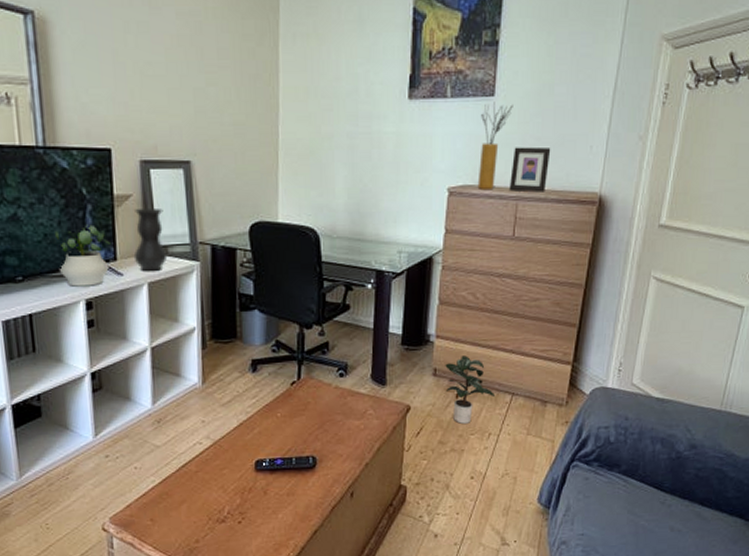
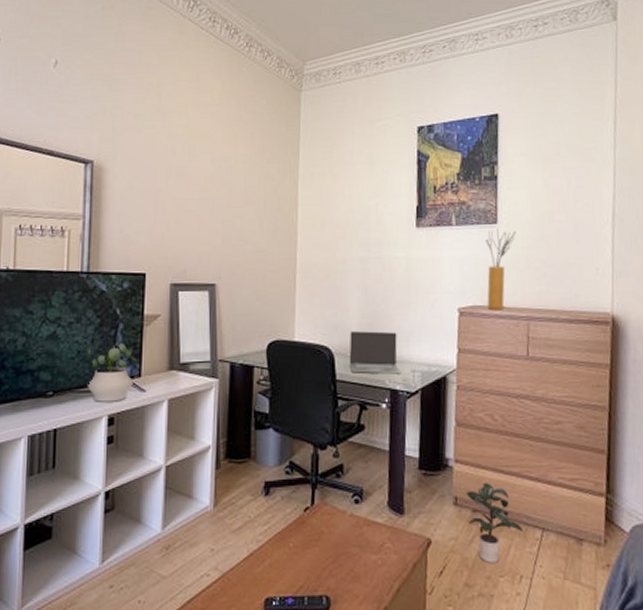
vase: present [133,209,168,271] -> none [157,328,189,387]
laptop: none [335,212,388,256] -> present [349,331,401,374]
picture frame: present [509,146,551,193] -> none [518,269,558,313]

